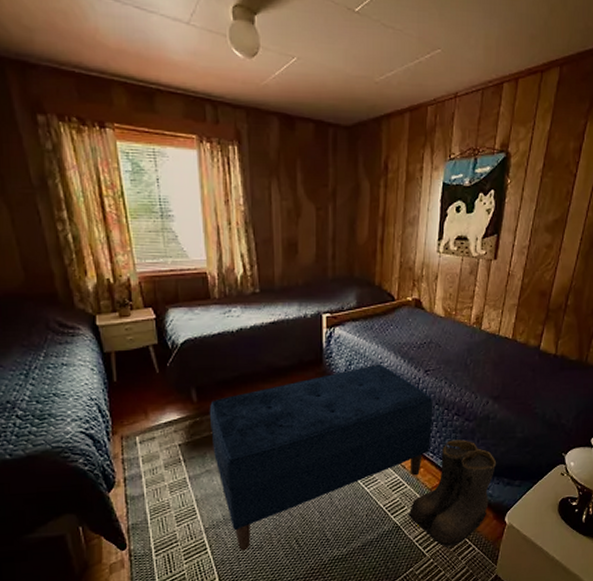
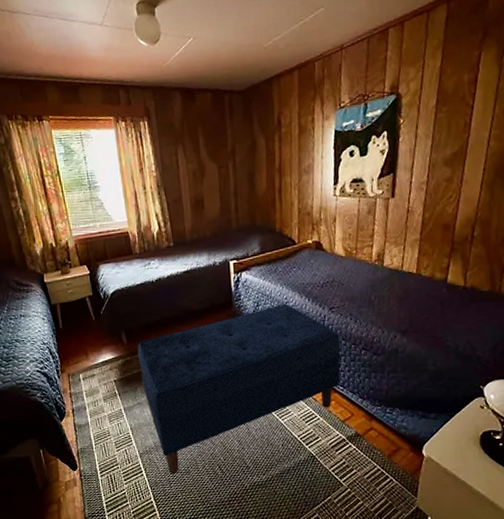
boots: present [408,439,497,550] -> none [323,373,410,480]

